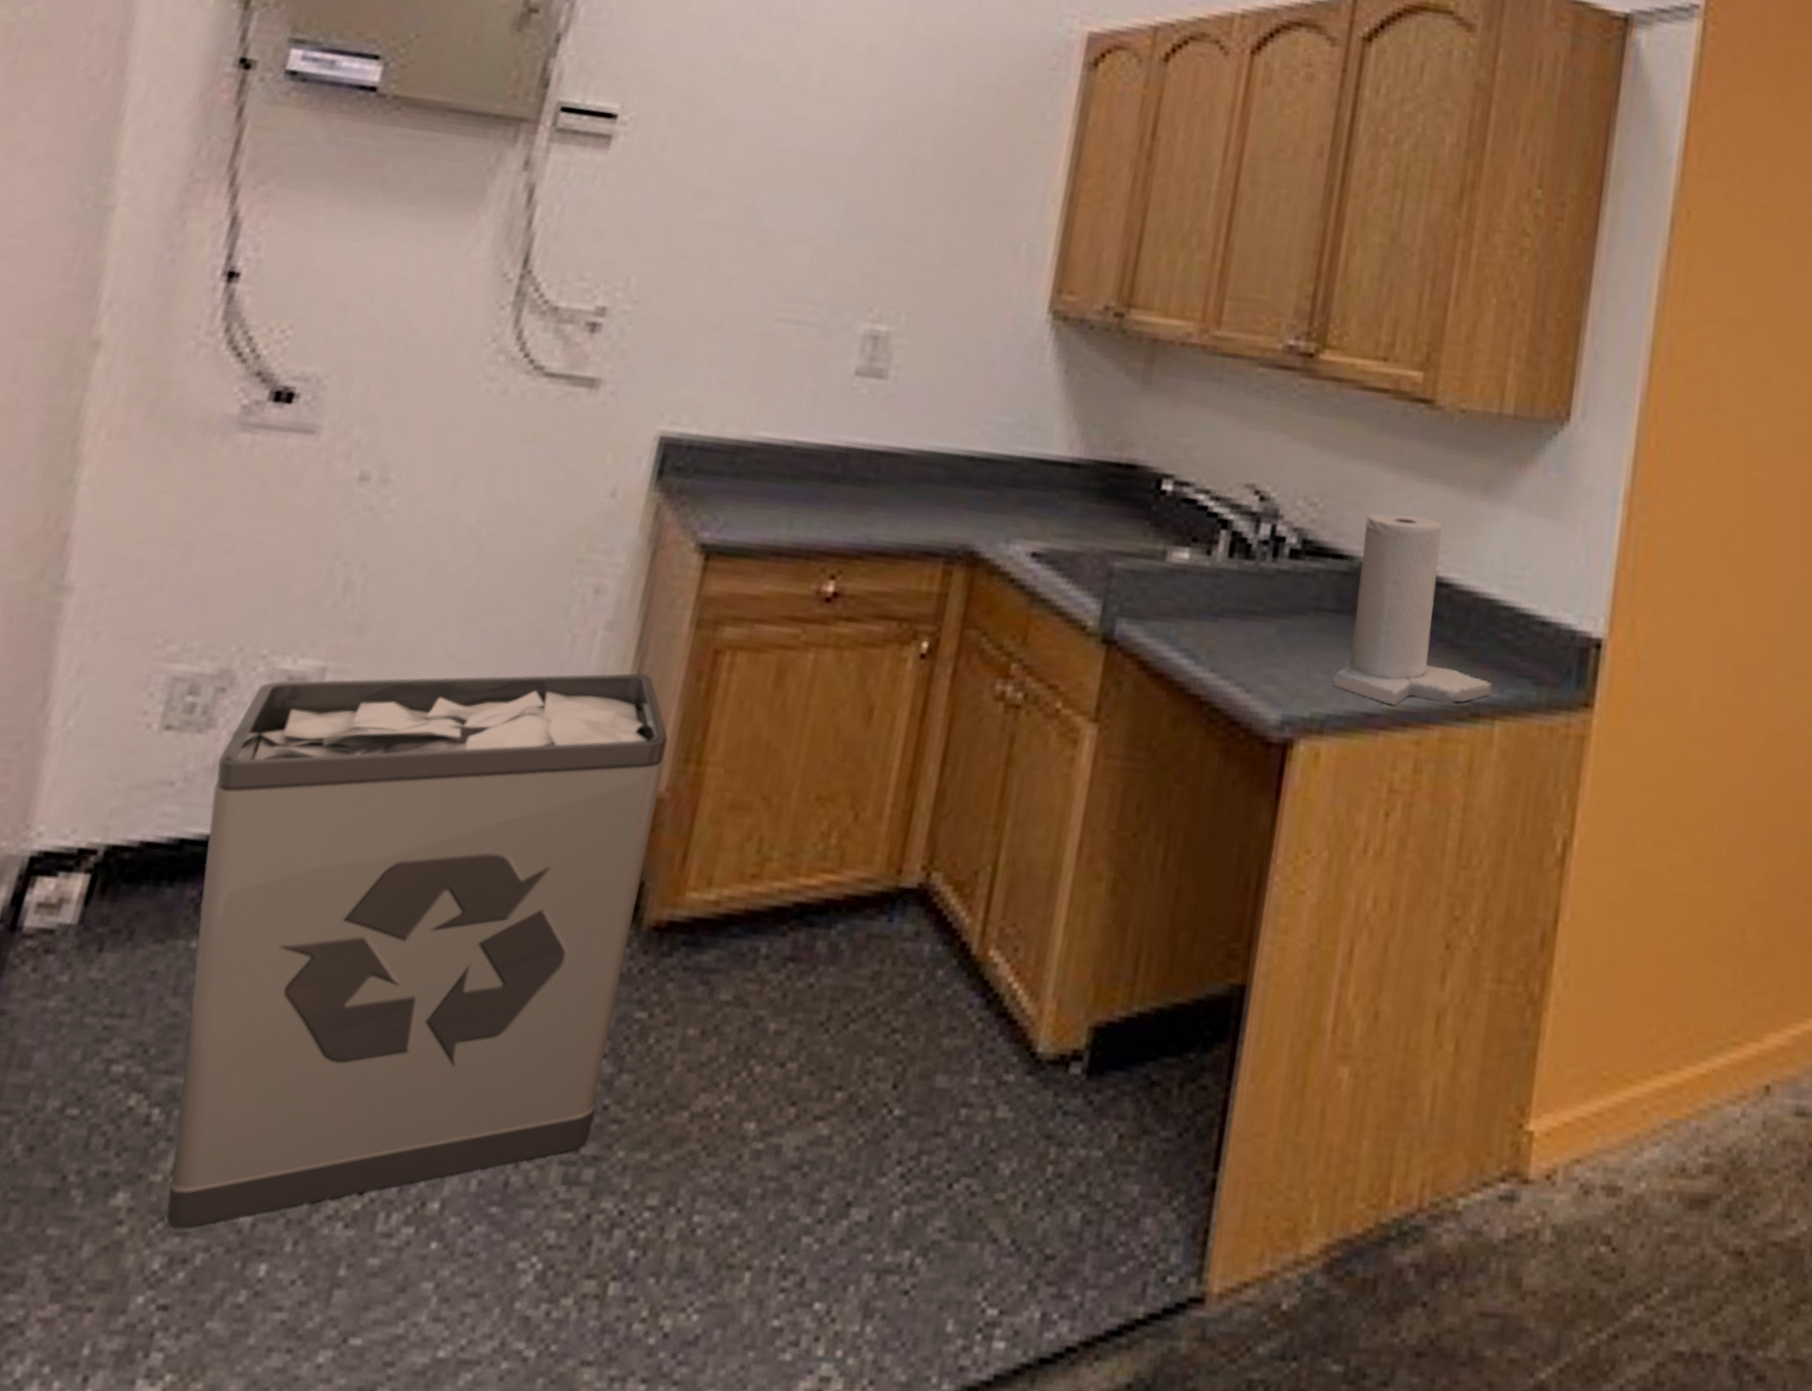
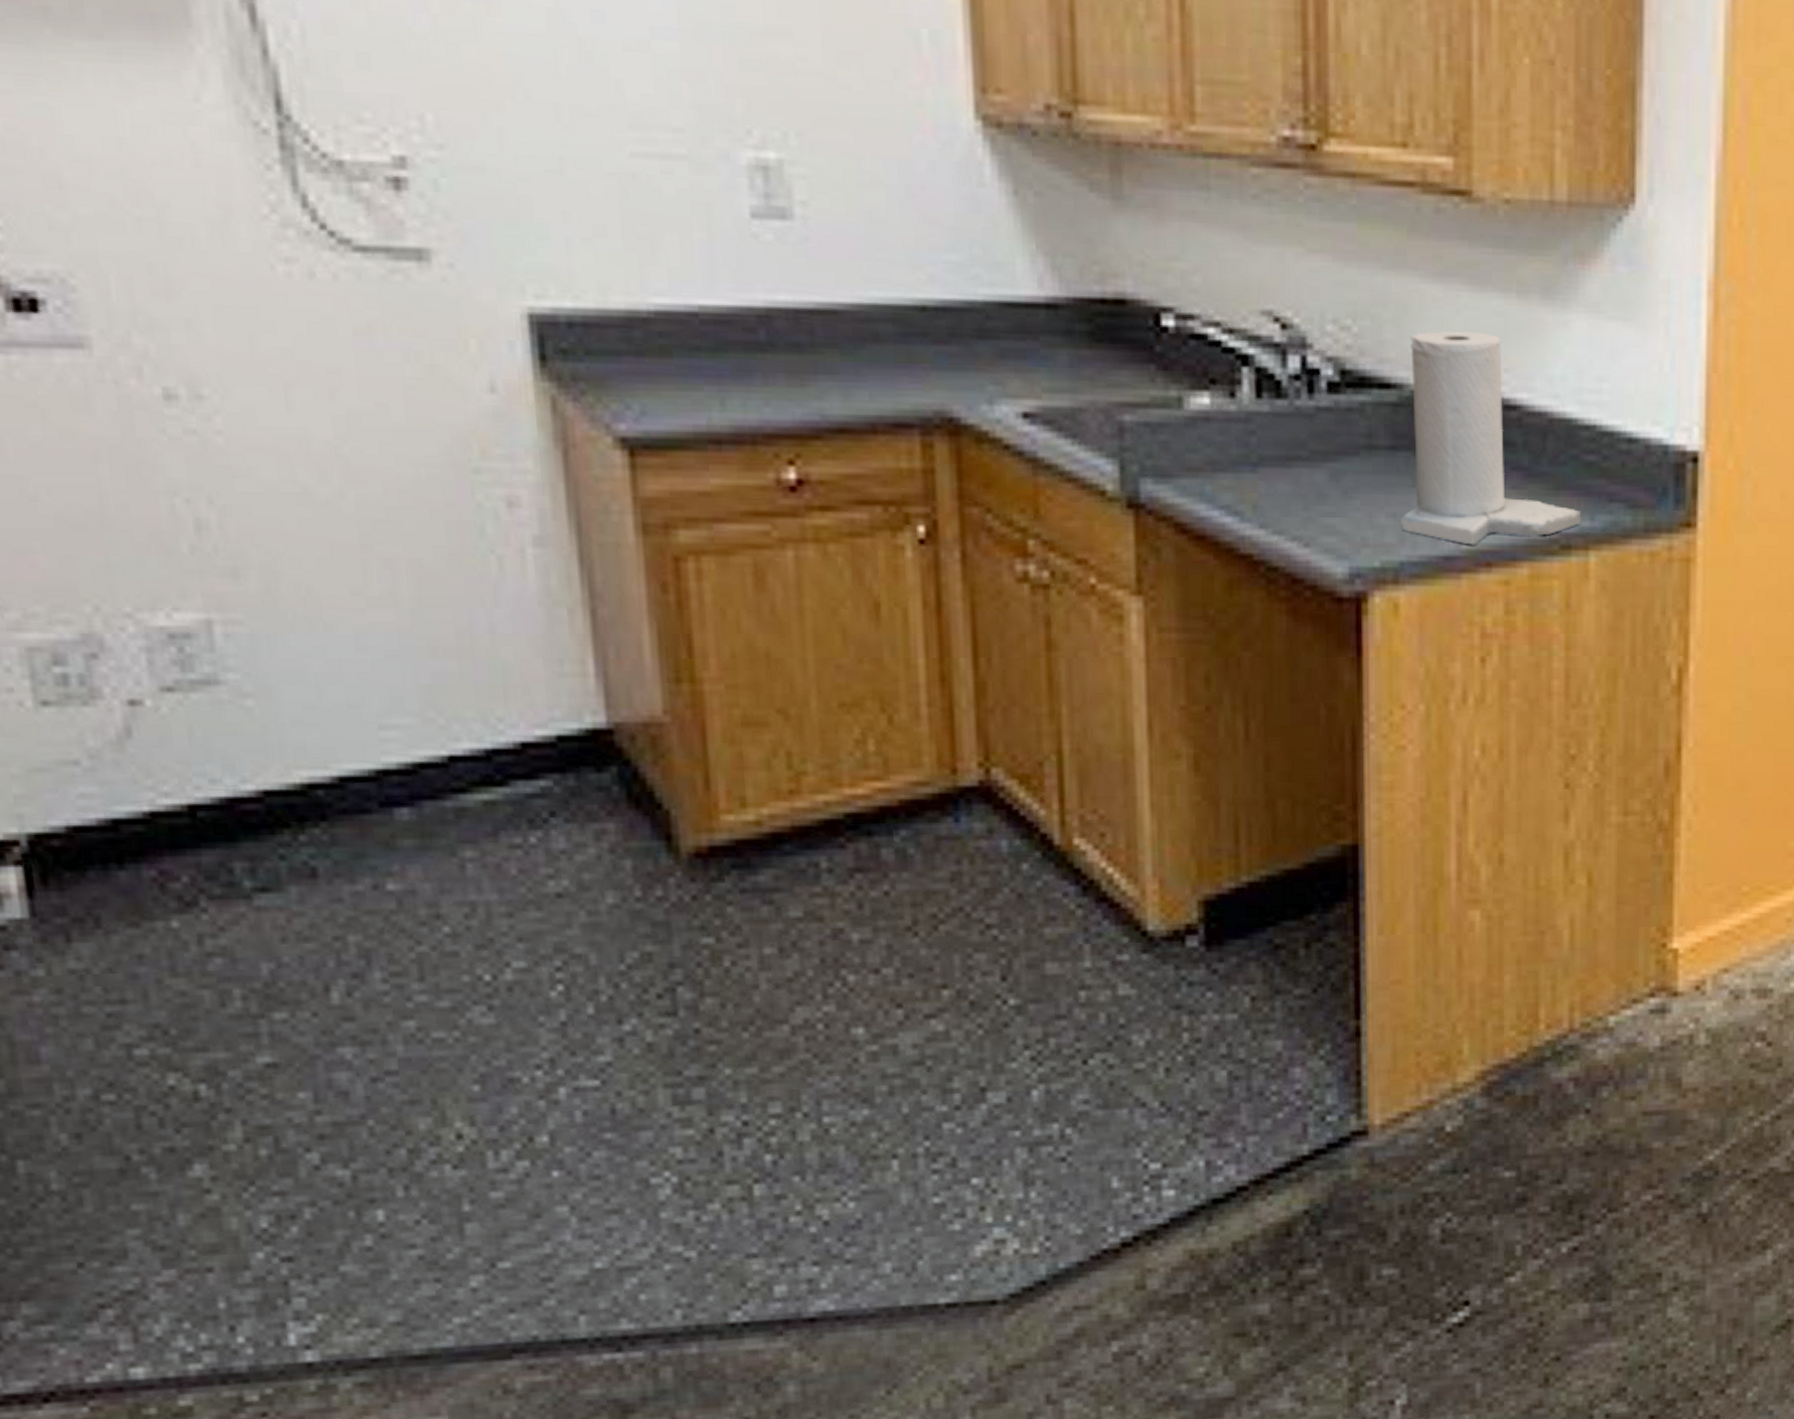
recycling bin: present [166,673,669,1228] -> none [121,592,689,1189]

